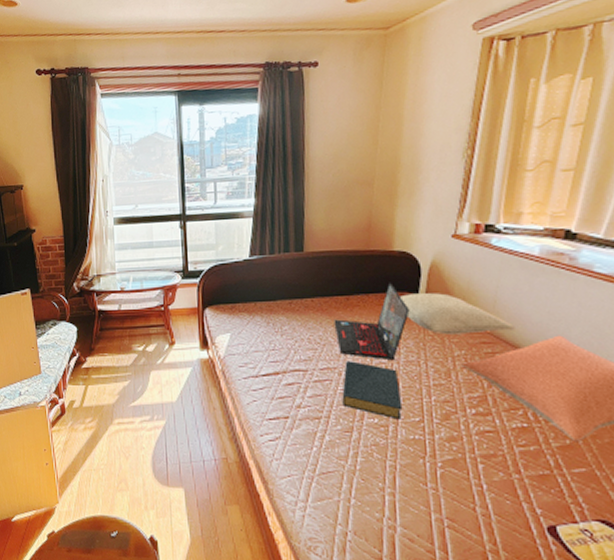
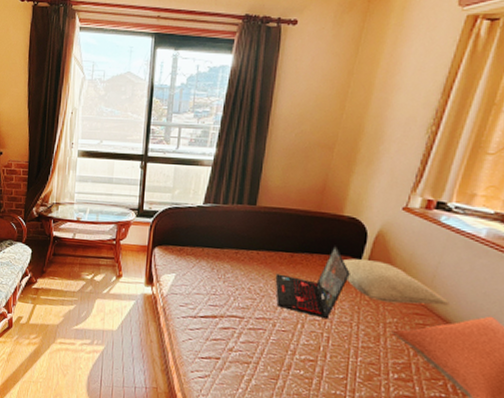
hardback book: present [342,361,403,420] -> none [272,314,330,375]

